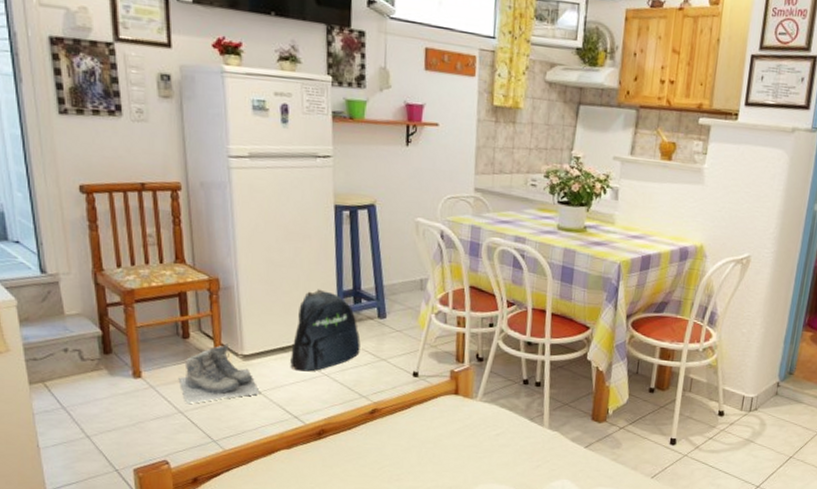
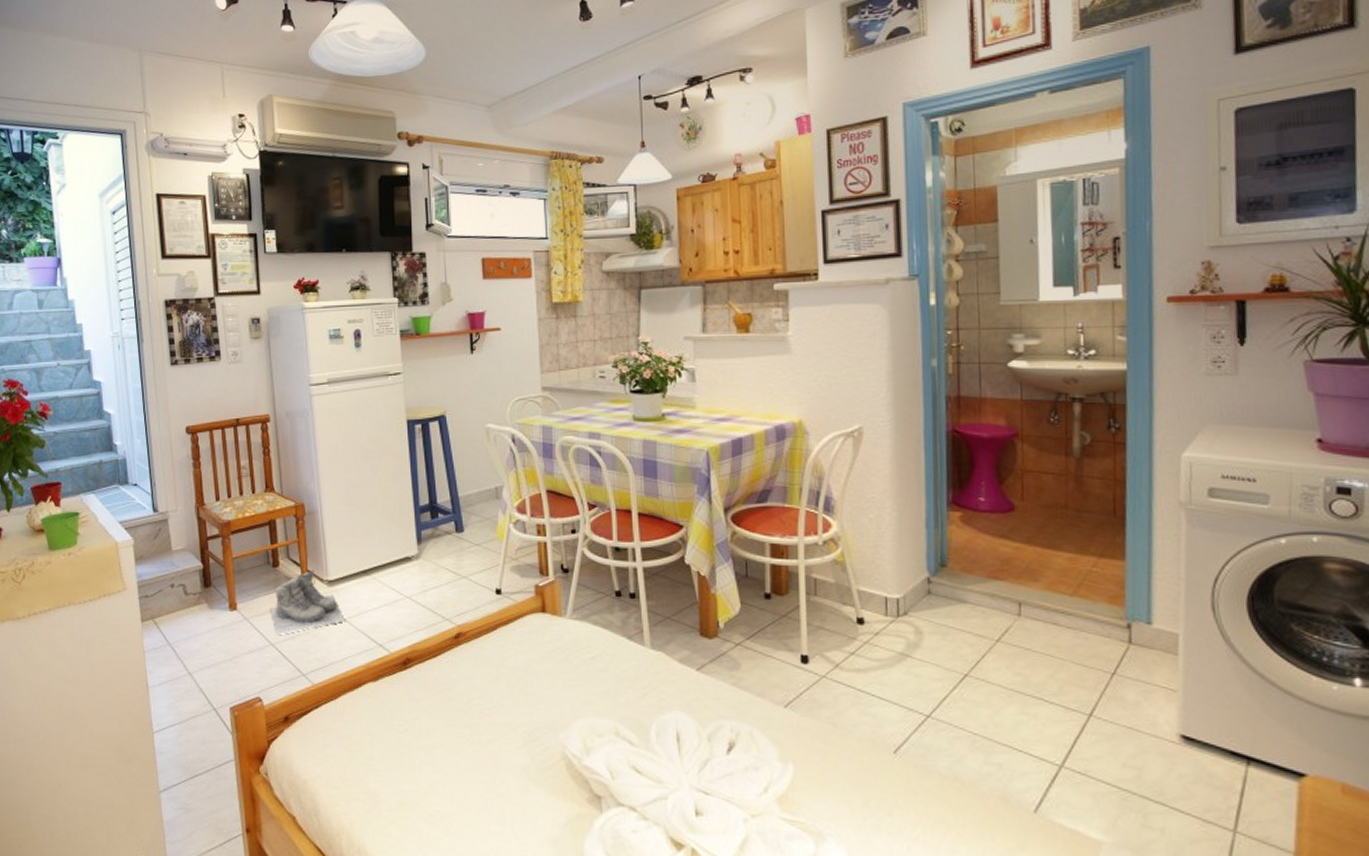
backpack: present [290,289,361,372] -> none [373,506,440,595]

